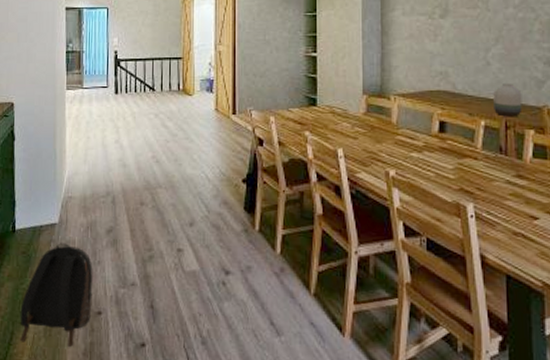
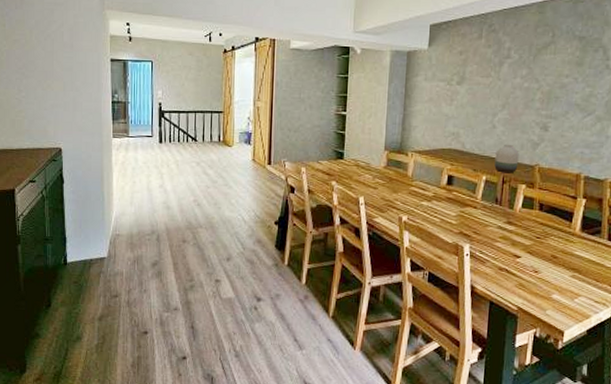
backpack: present [20,243,93,347] -> none [73,274,140,360]

